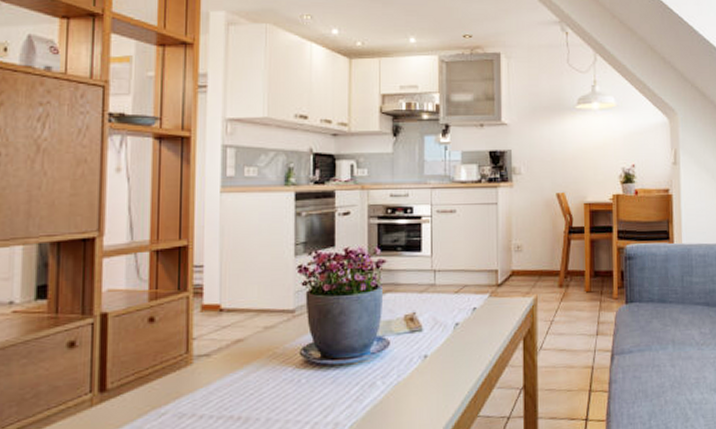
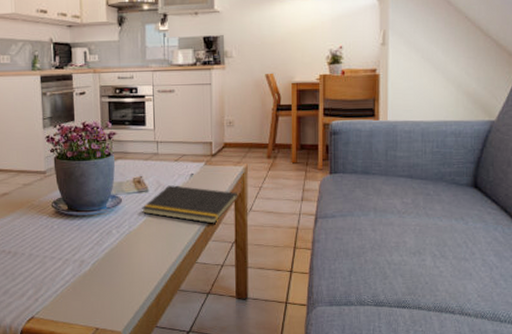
notepad: none [414,322,527,367] -> present [142,185,238,224]

